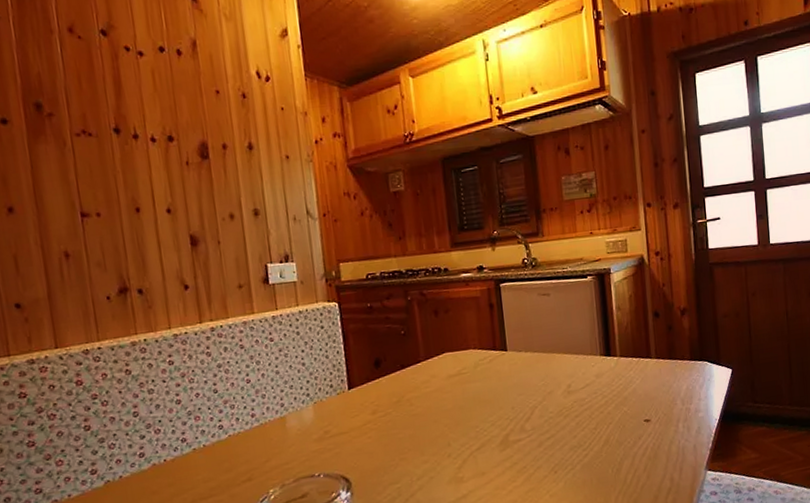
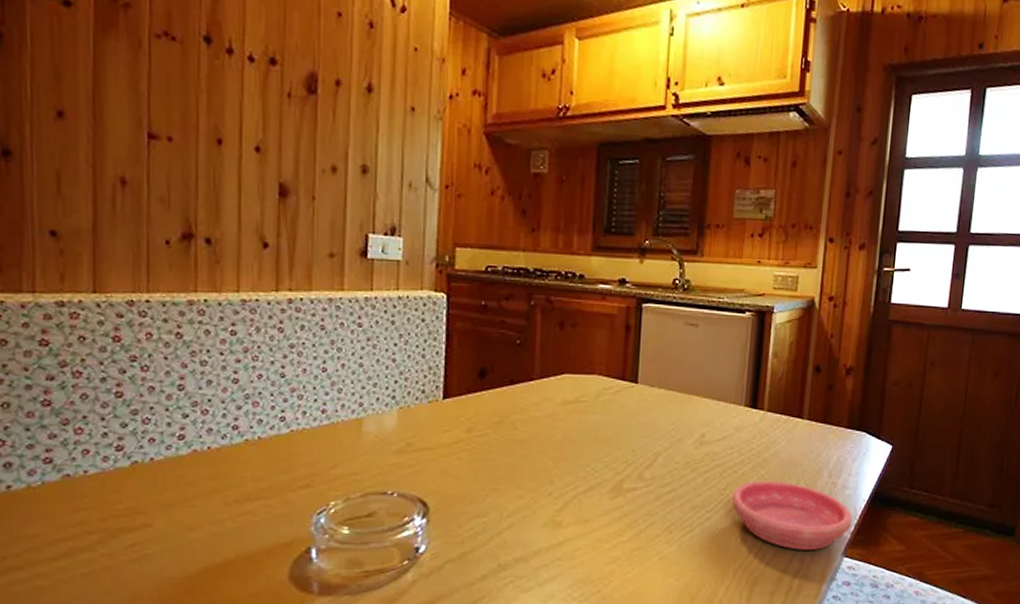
saucer: none [602,414,709,471] -> present [732,480,853,550]

